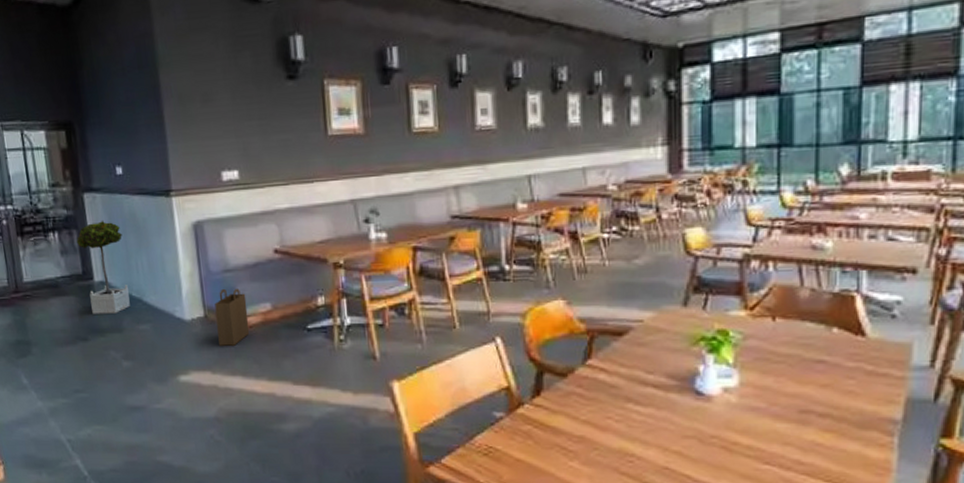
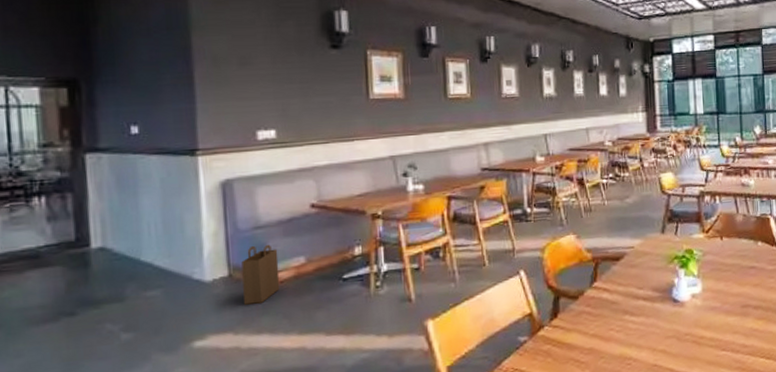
potted tree: present [76,220,130,314] -> none [70,181,137,285]

